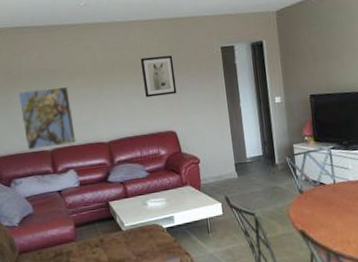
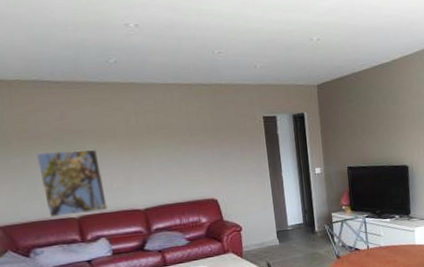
wall art: present [140,55,177,98] -> none [178,122,218,164]

